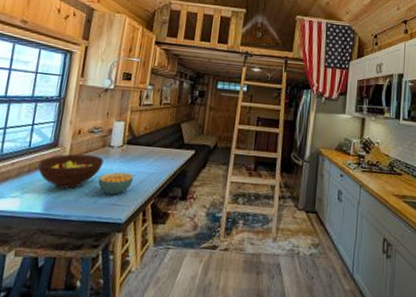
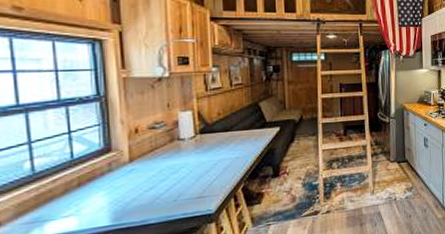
fruit bowl: present [38,154,104,189] -> none [91,152,175,195]
cereal bowl: present [98,172,134,195] -> none [174,162,216,189]

